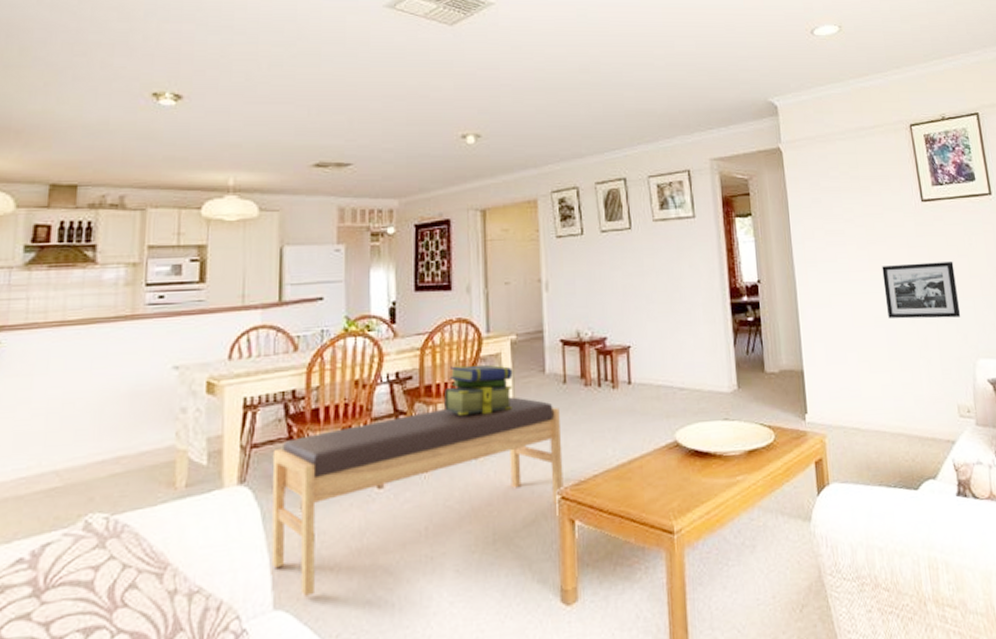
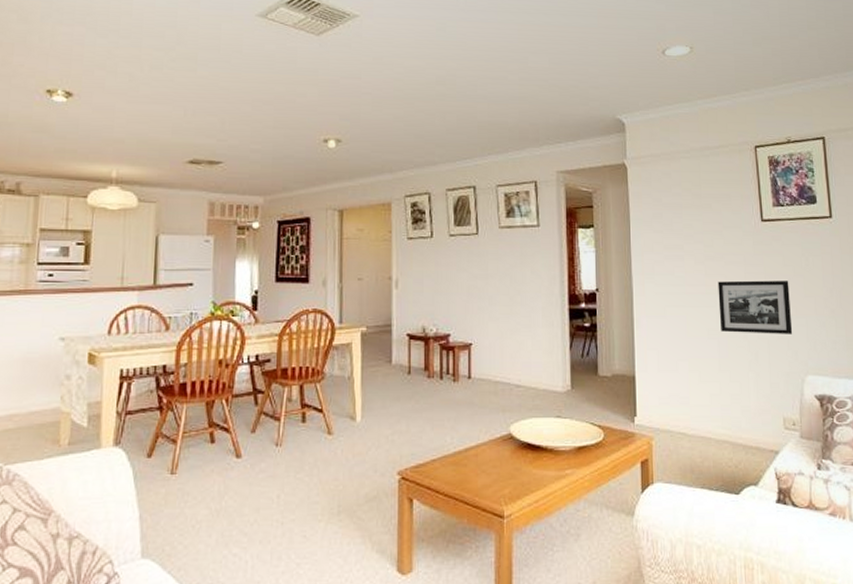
bench: present [271,397,564,596] -> none [141,384,404,548]
stack of books: present [445,364,513,415] -> none [299,352,362,398]

